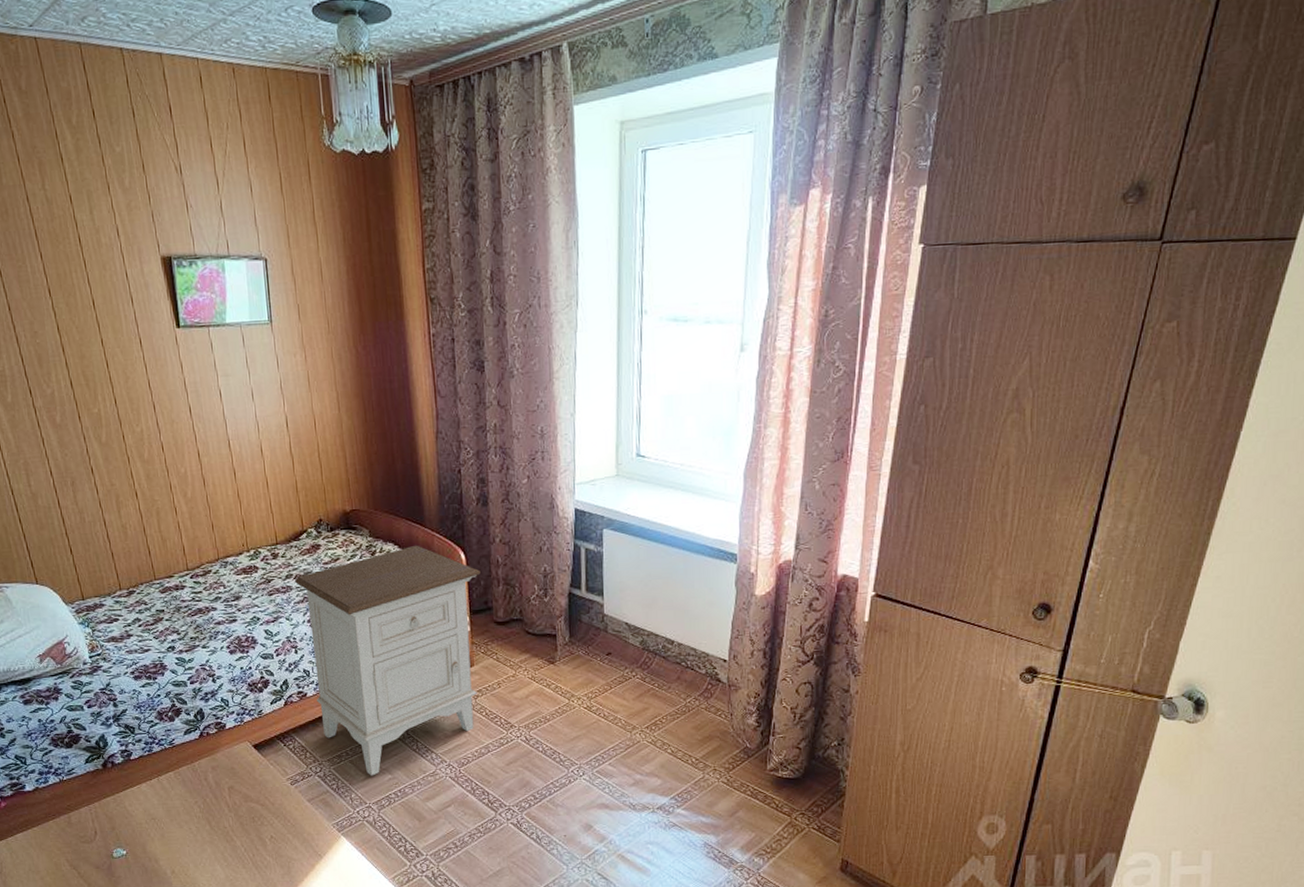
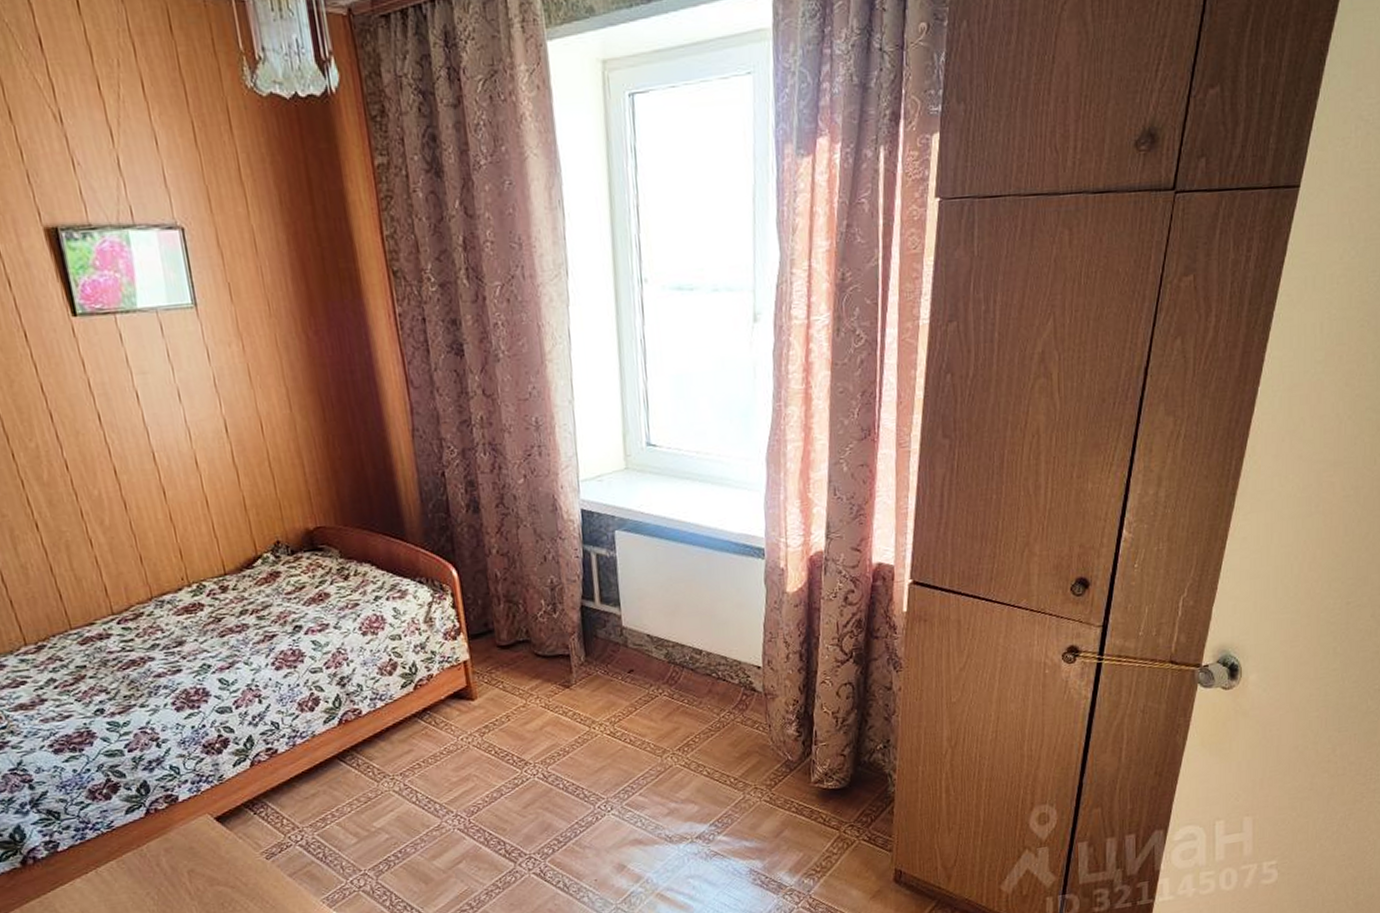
nightstand: present [294,545,481,776] -> none [250,563,483,838]

